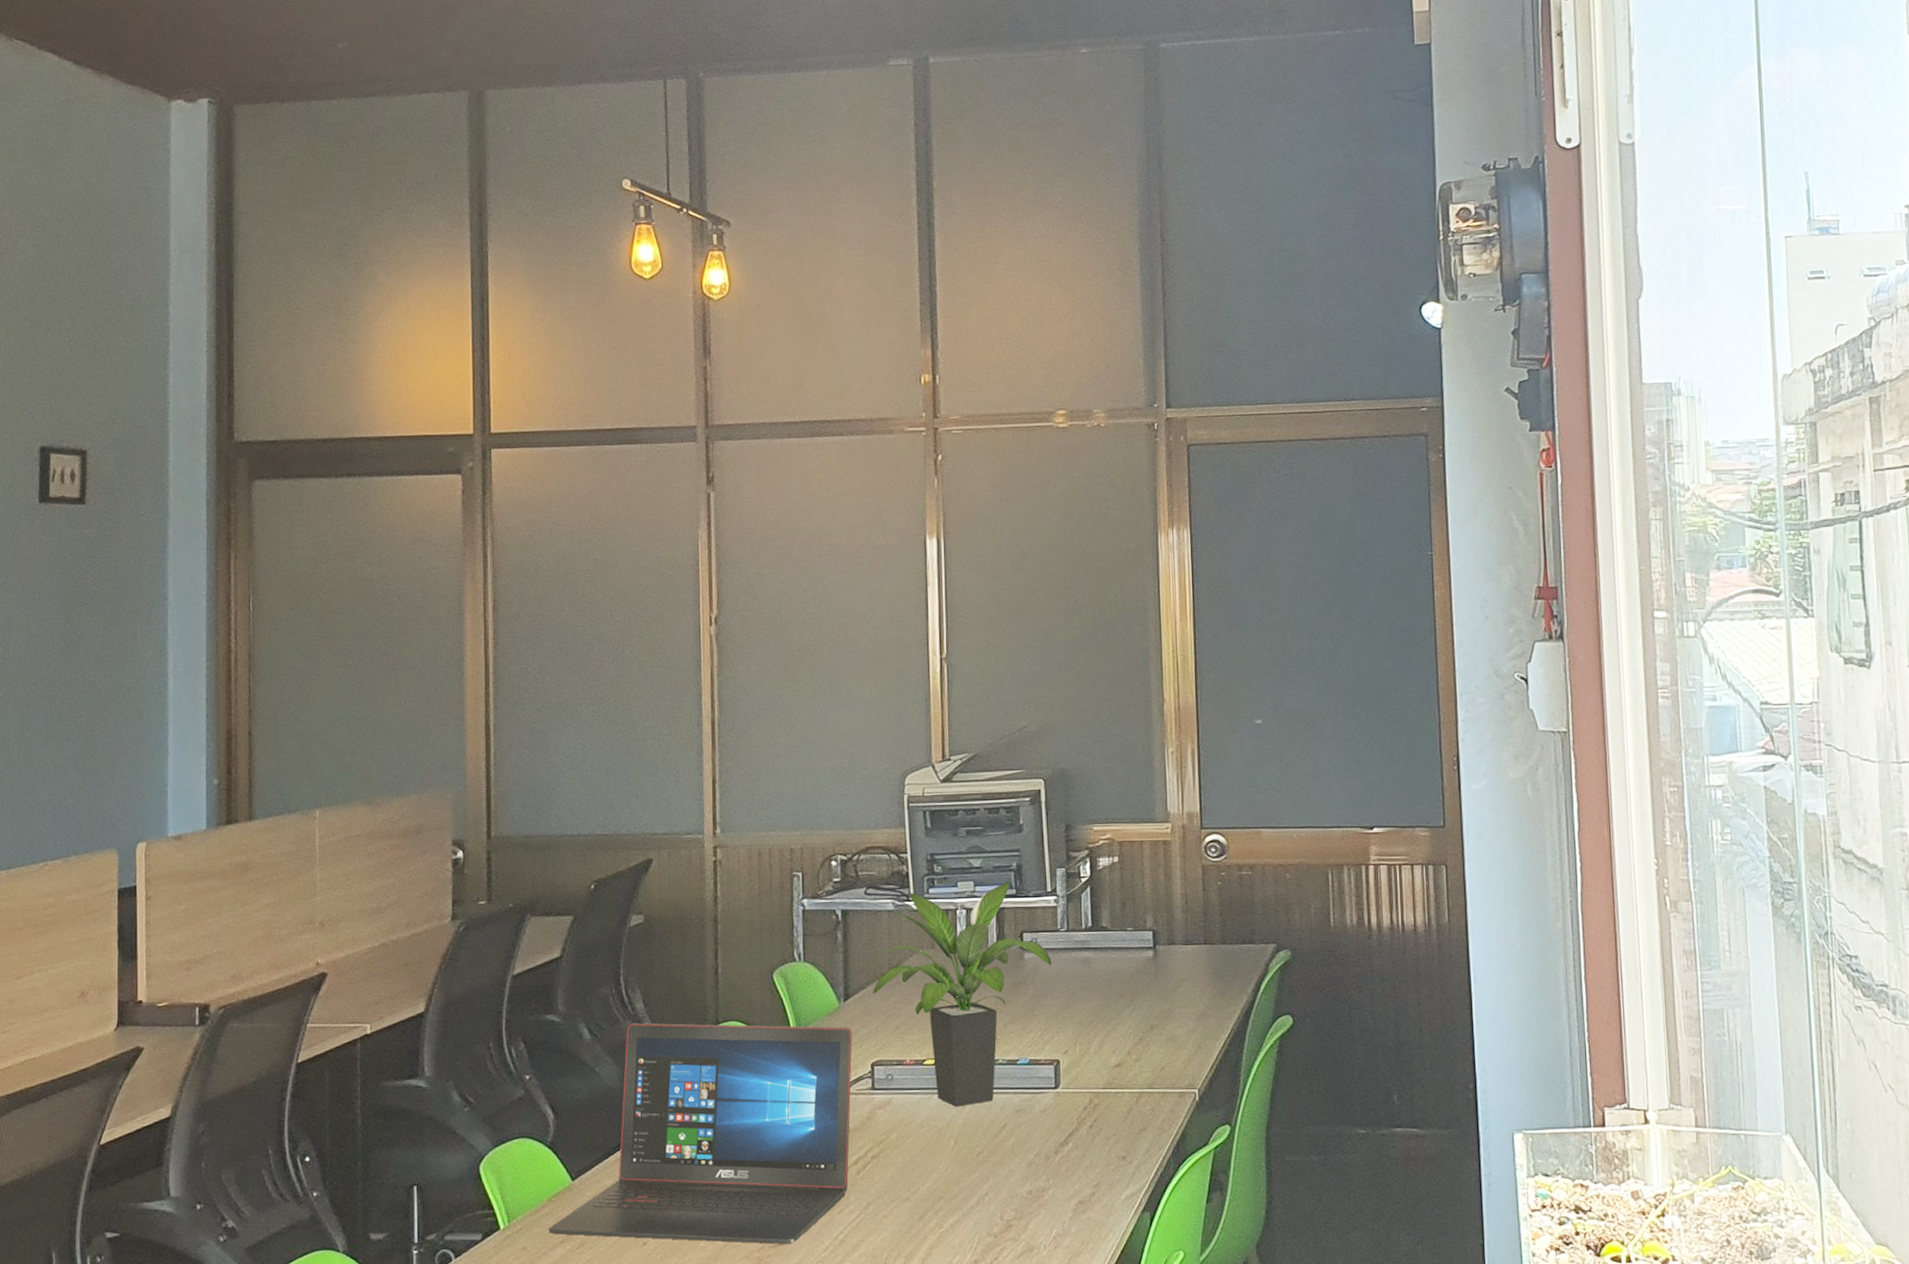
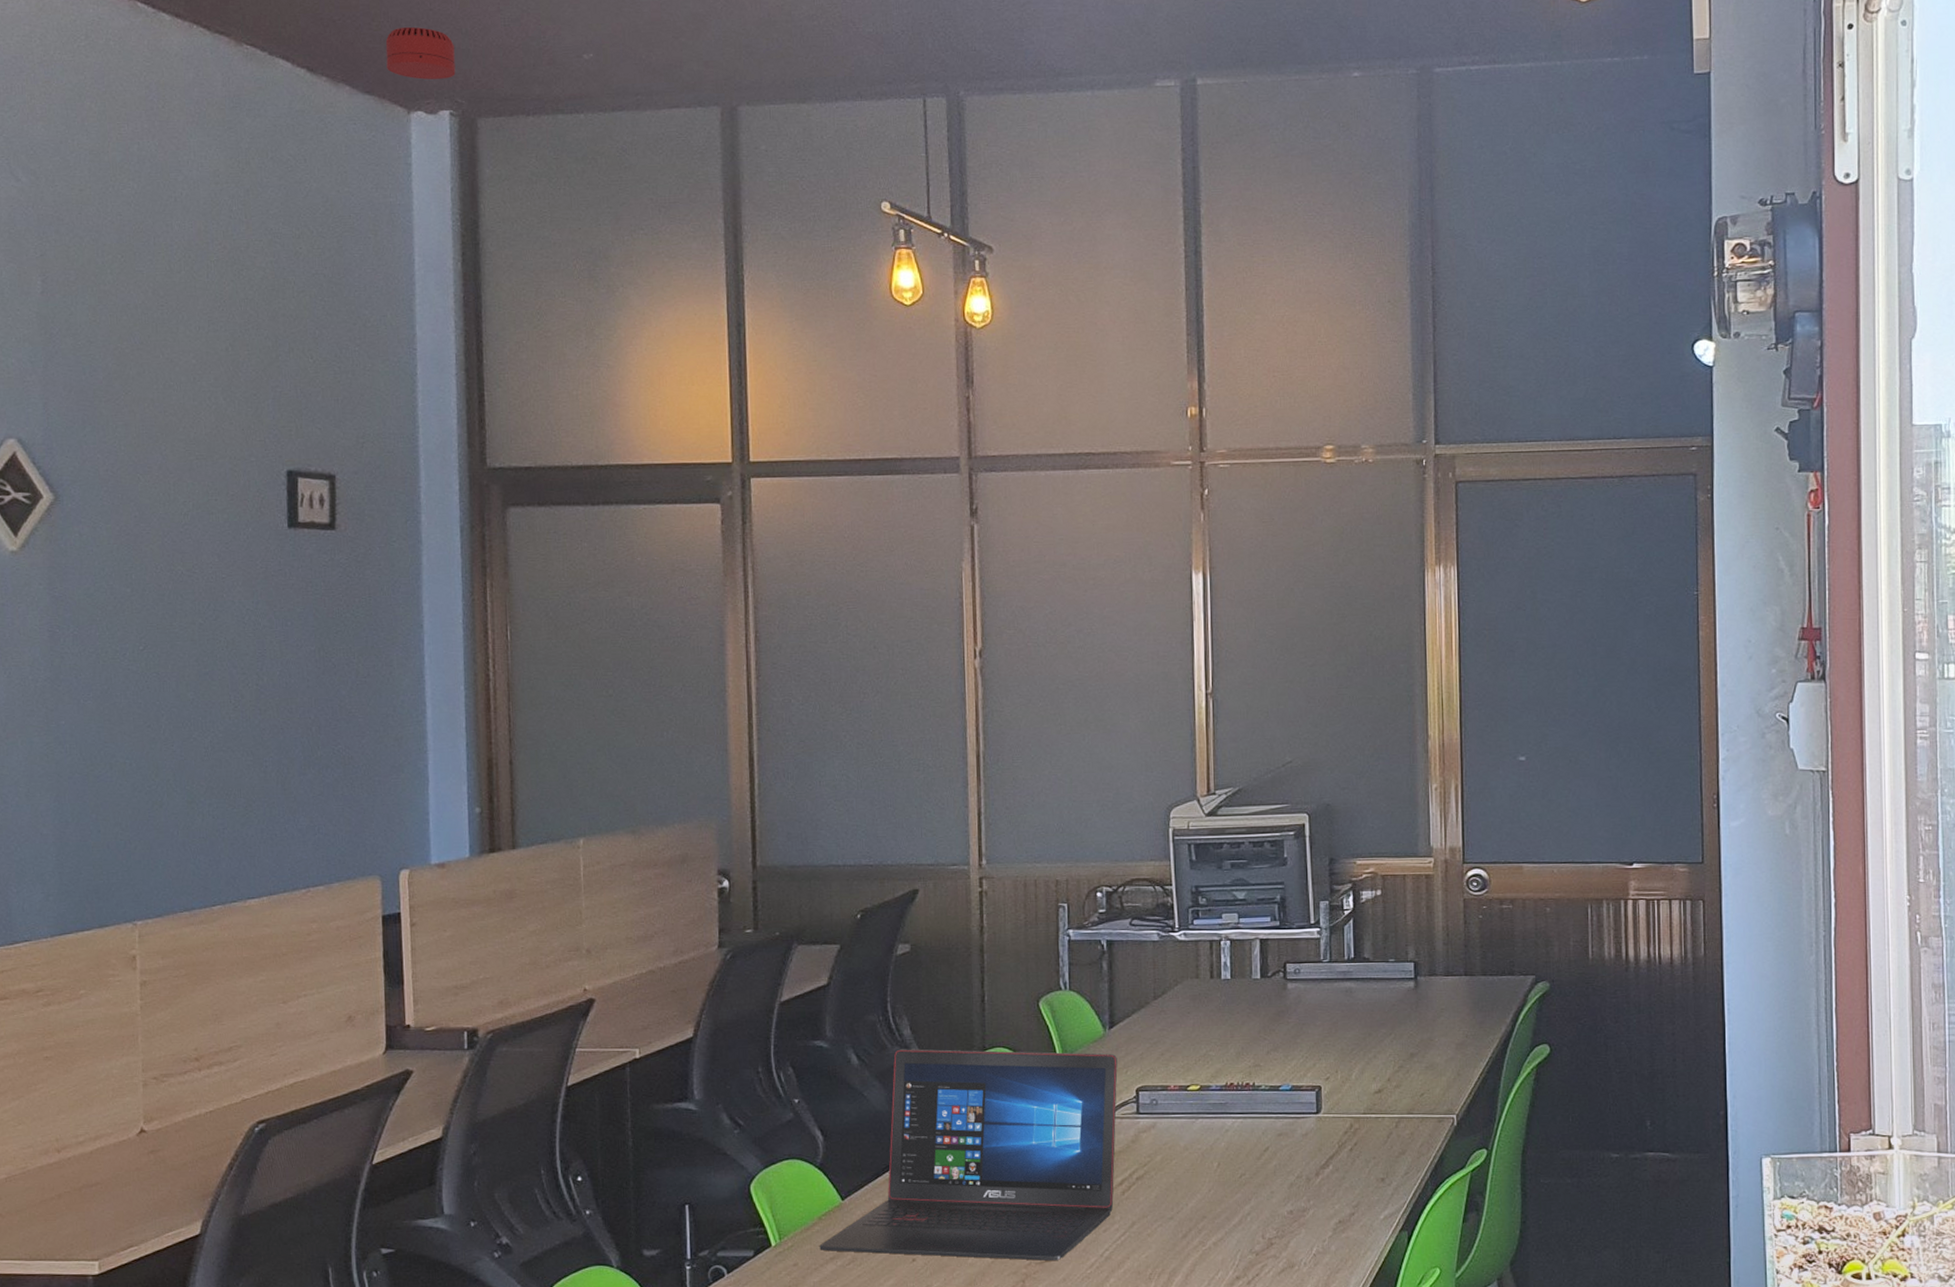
smoke detector: none [149,20,215,70] -> present [385,27,456,80]
potted plant: present [872,882,1052,1107] -> none [1137,914,1315,1131]

